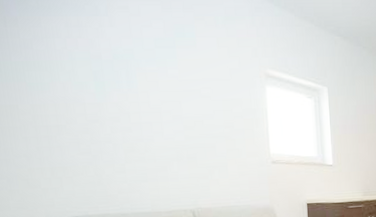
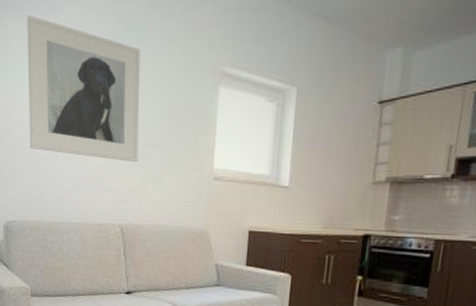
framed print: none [68,15,201,153] -> present [27,14,140,163]

